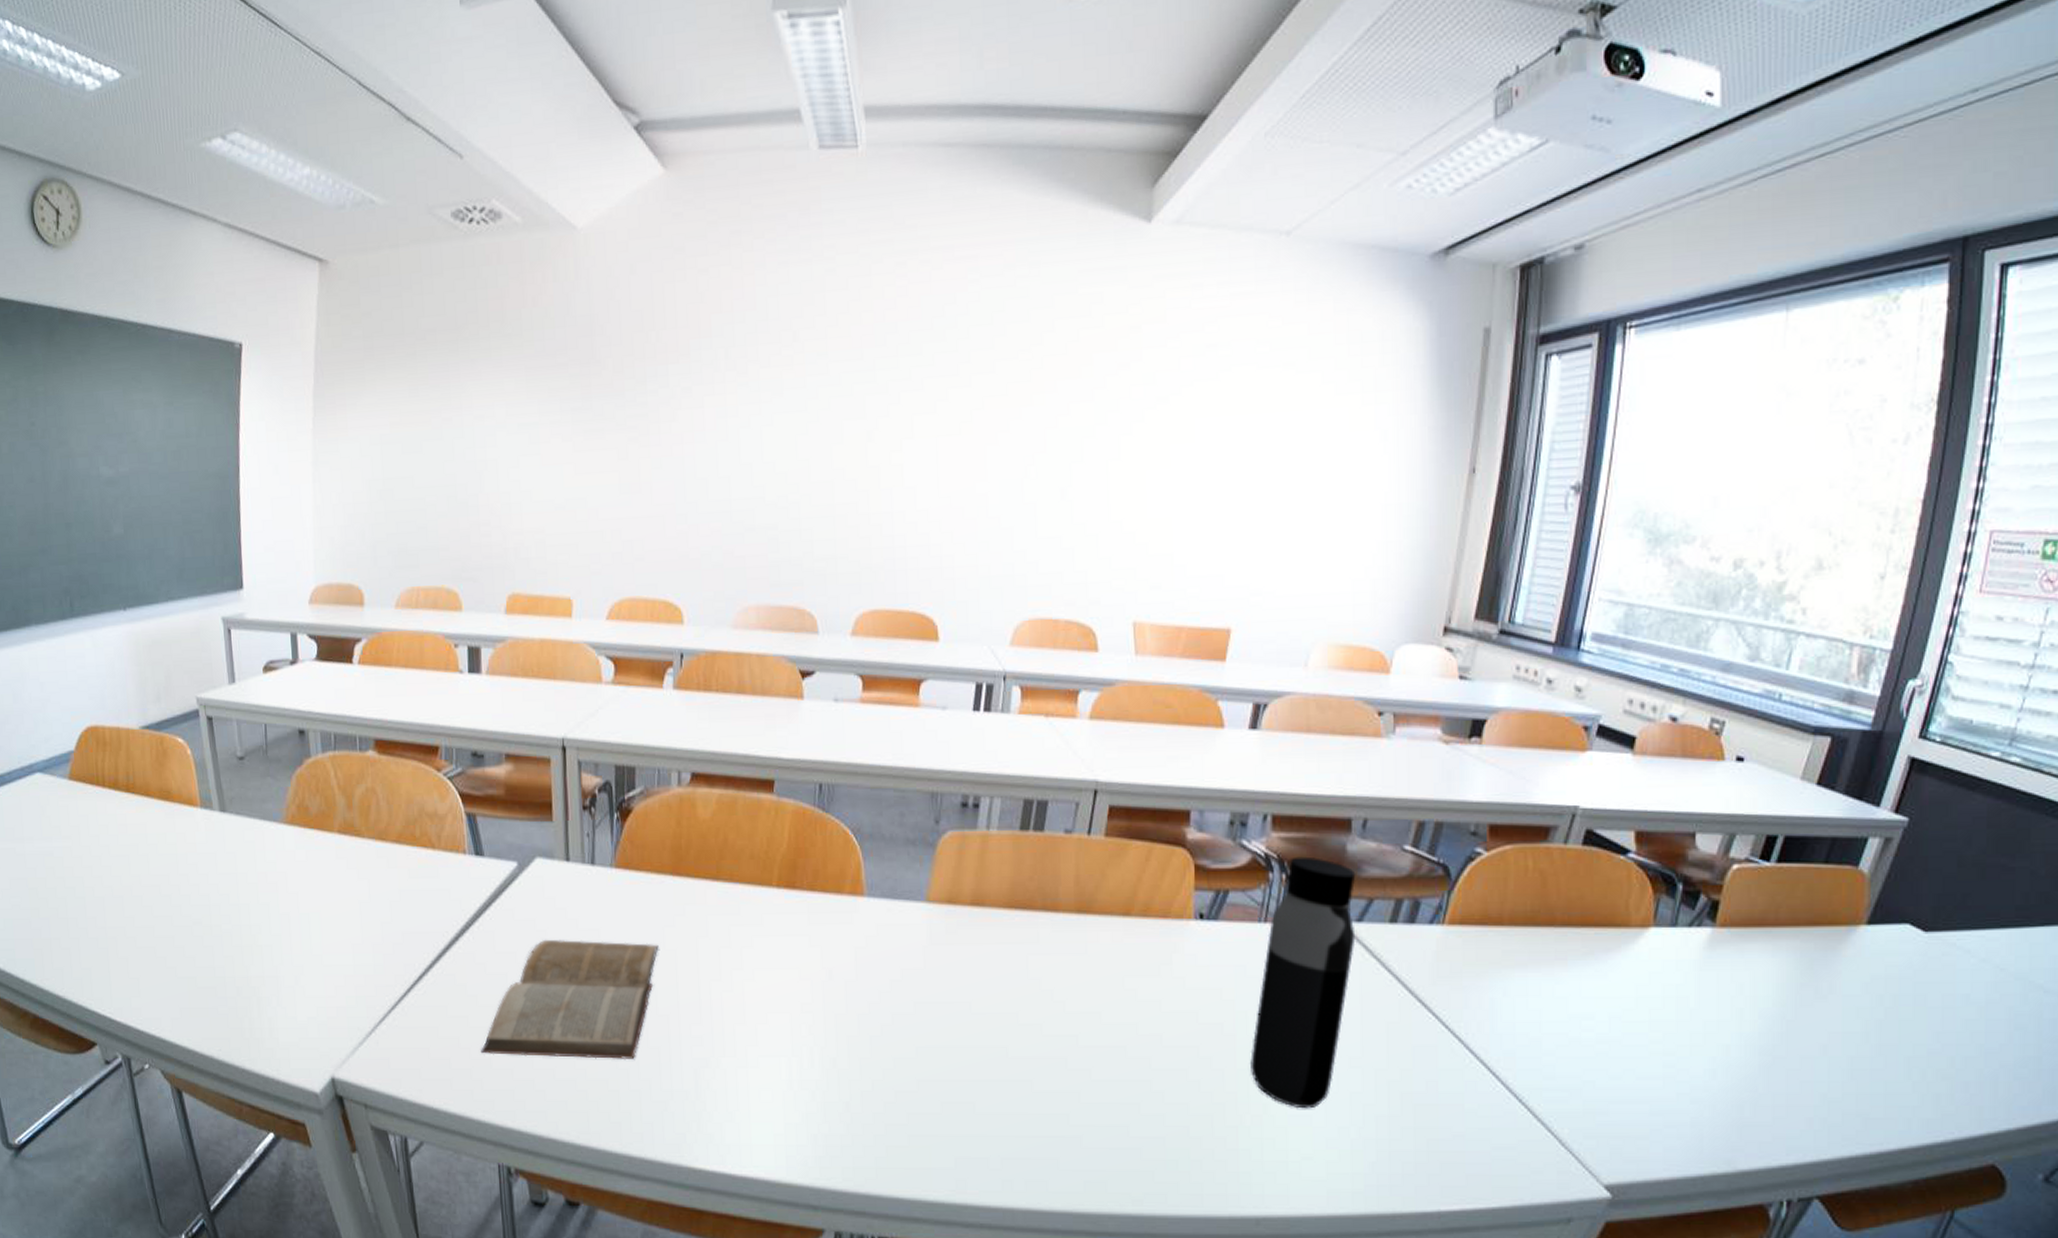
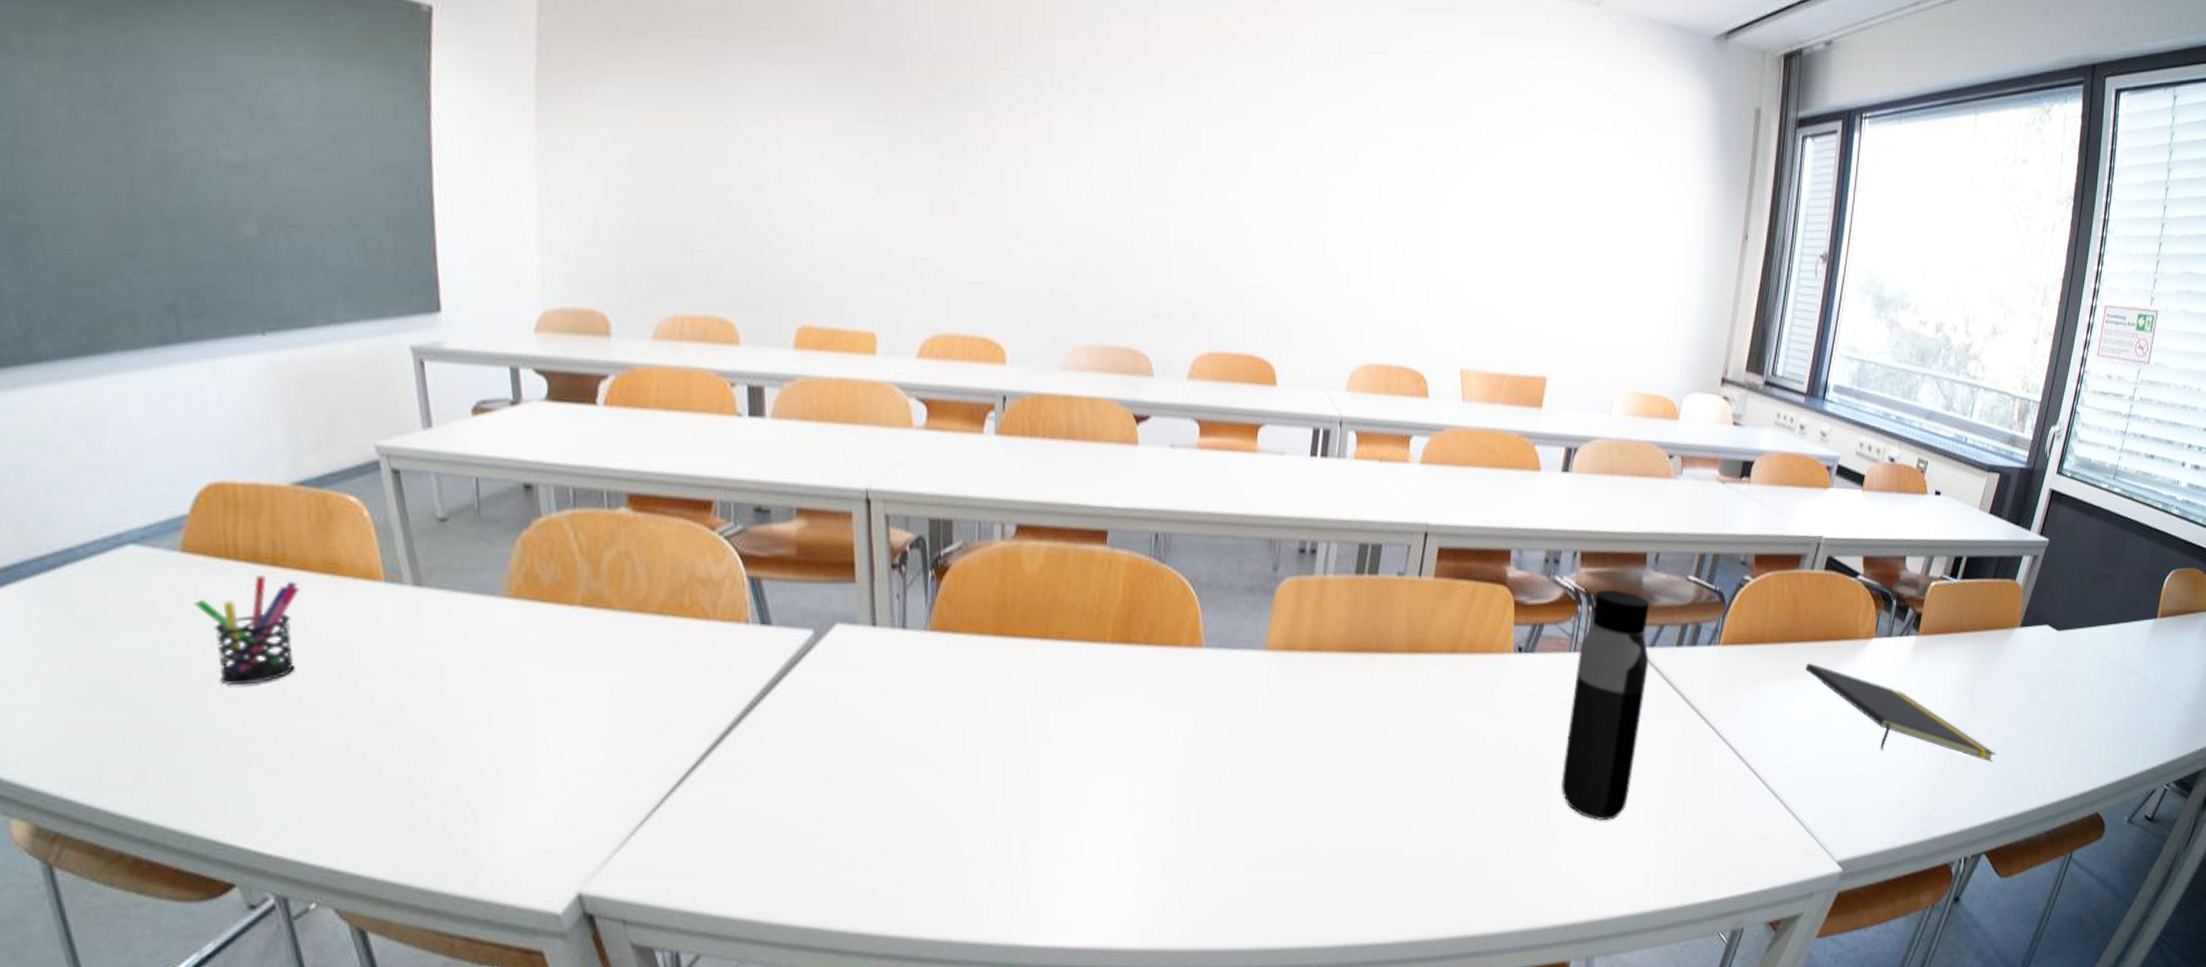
pen holder: none [76,799,144,886] -> present [193,575,300,687]
book: present [481,939,659,1060] -> none [771,710,981,848]
notepad: none [1558,950,1833,1088] -> present [1805,662,1996,763]

